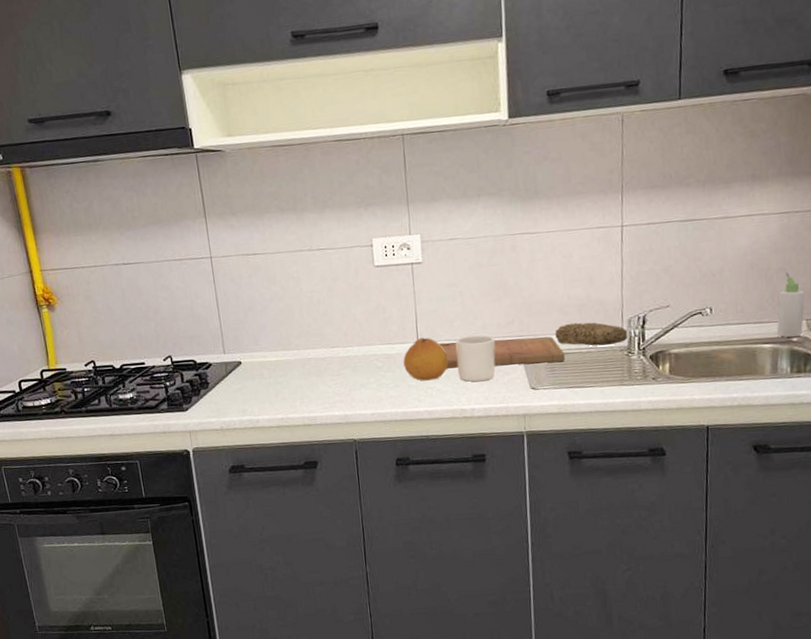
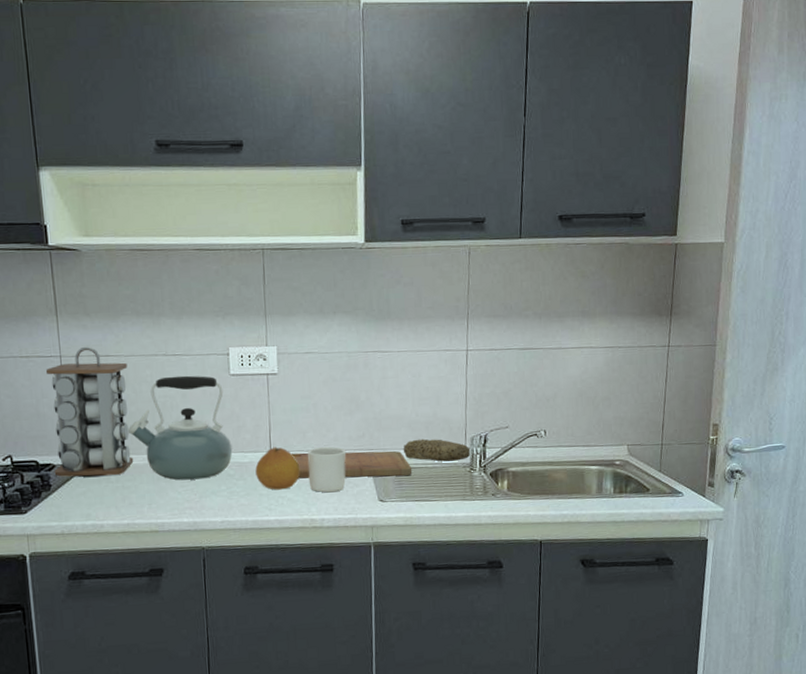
spice rack: none [198,246,285,375] -> present [45,346,134,478]
kettle: none [277,269,380,374] -> present [127,375,233,480]
bottle: present [777,272,805,338] -> none [602,401,626,461]

